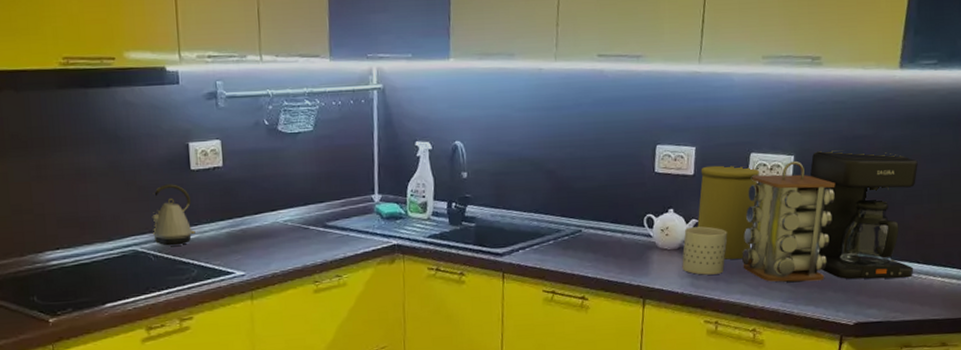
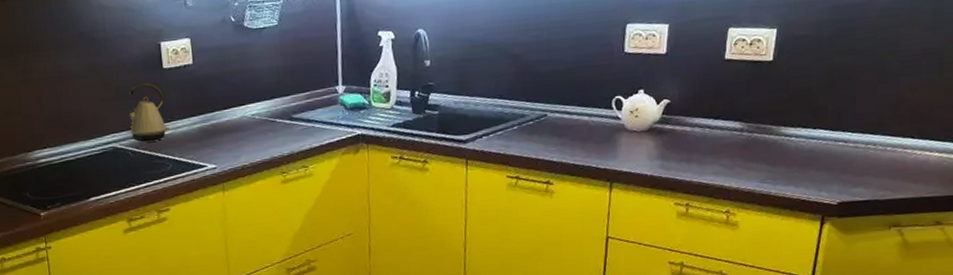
mug: present [682,226,728,275] -> none [652,106,702,157]
canister: present [697,165,760,260] -> none [669,42,739,140]
spice rack: present [742,160,836,283] -> none [717,34,822,162]
coffee maker: present [810,150,918,280] -> none [794,20,917,158]

